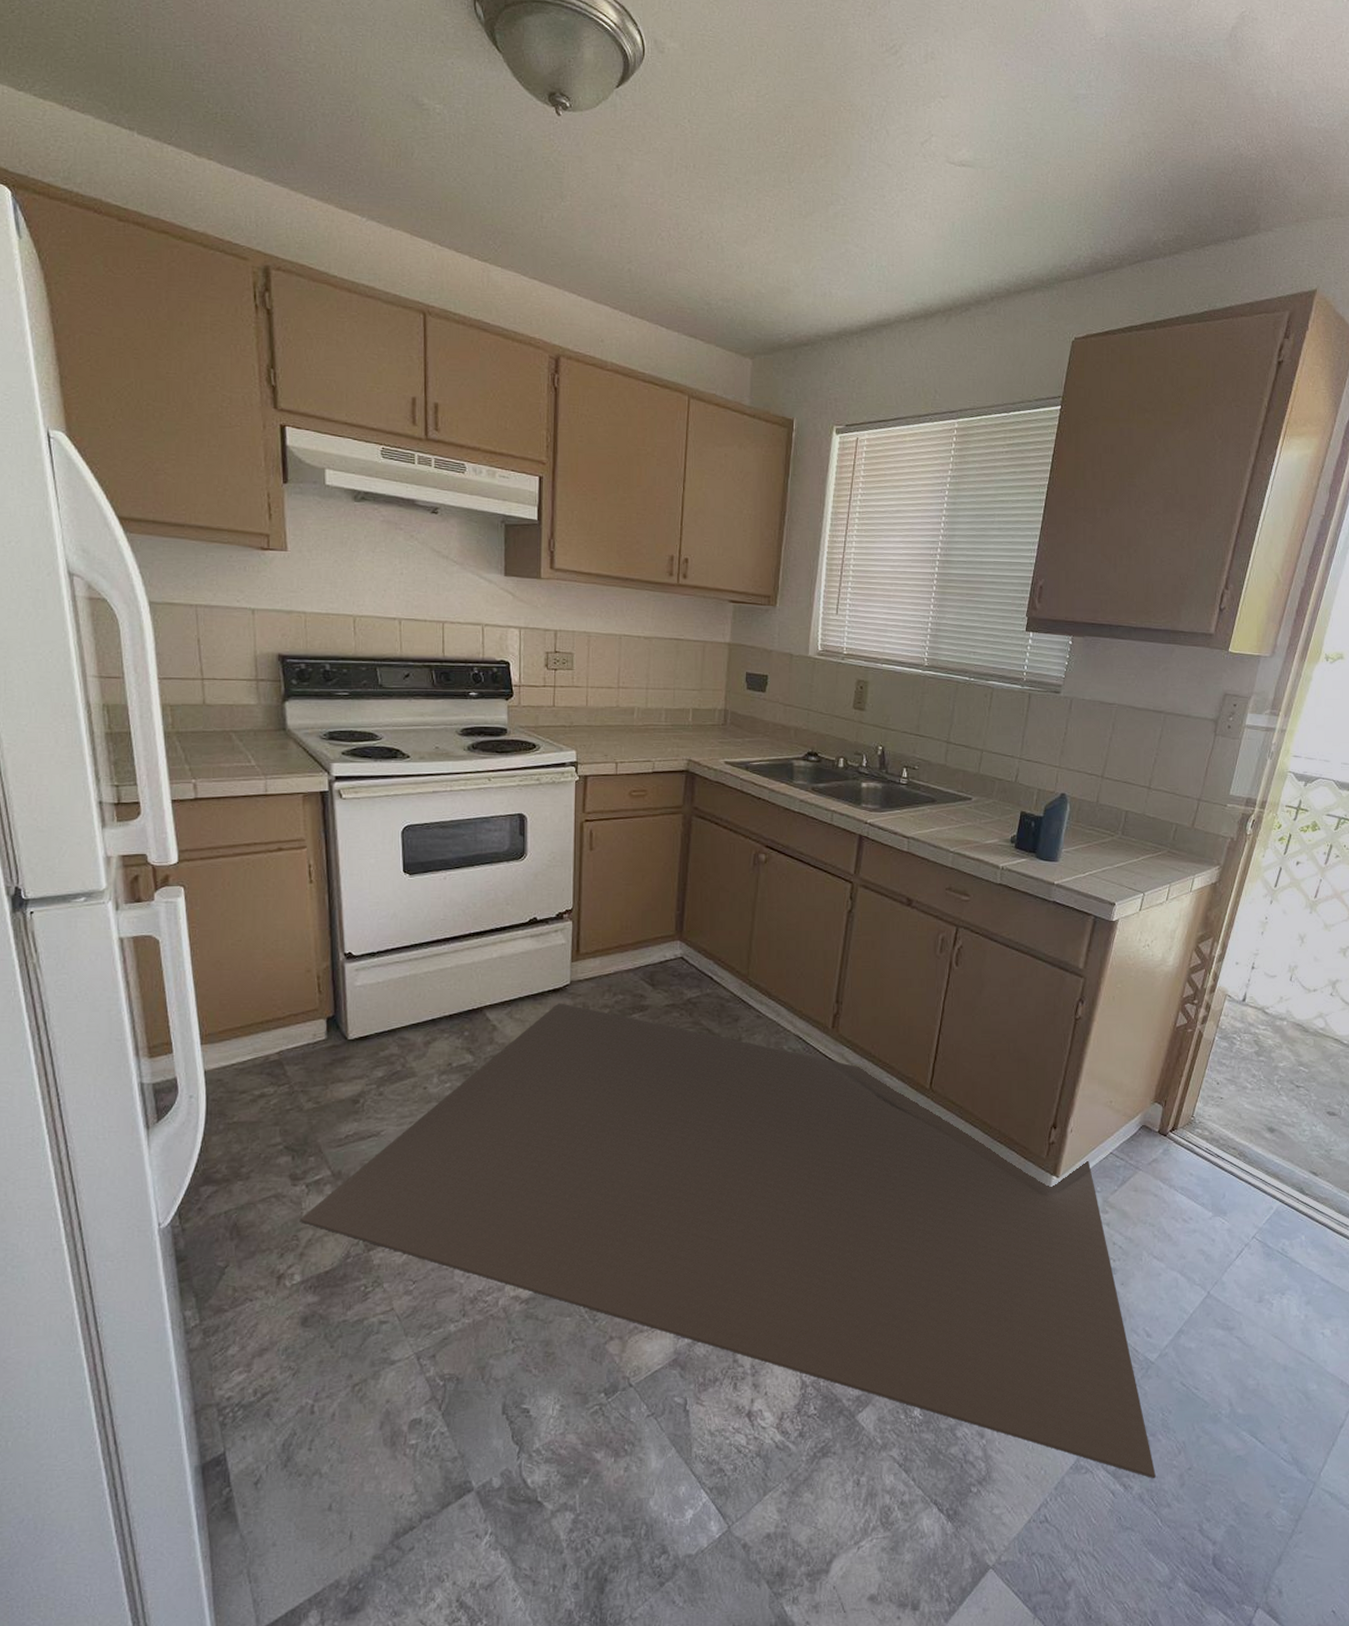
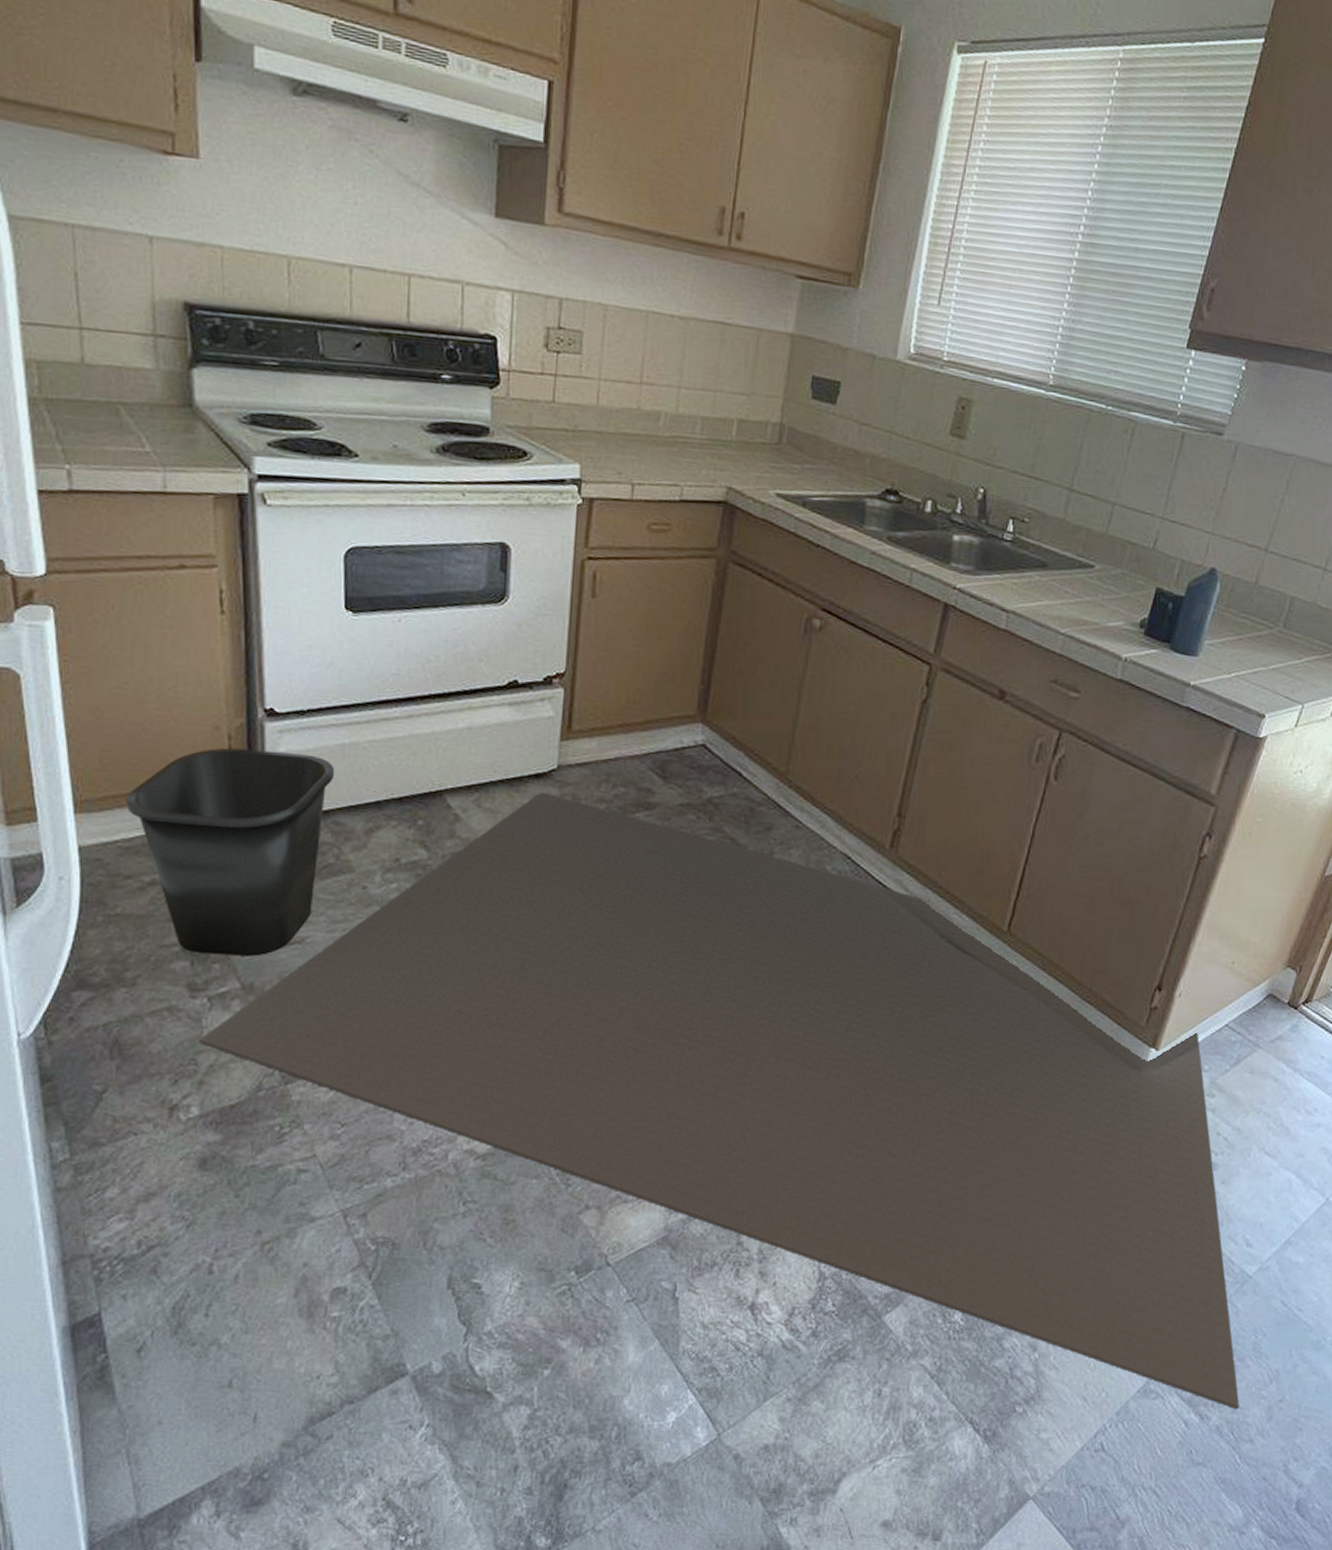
waste bin: none [240,985,400,1150] -> present [125,747,335,957]

